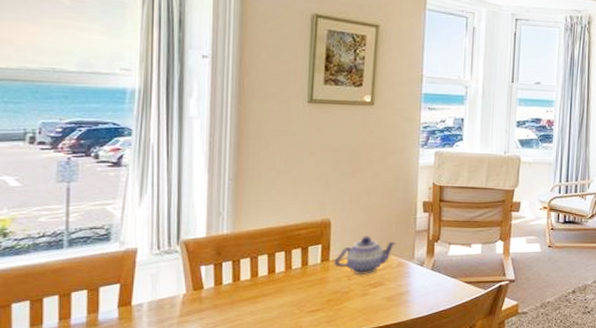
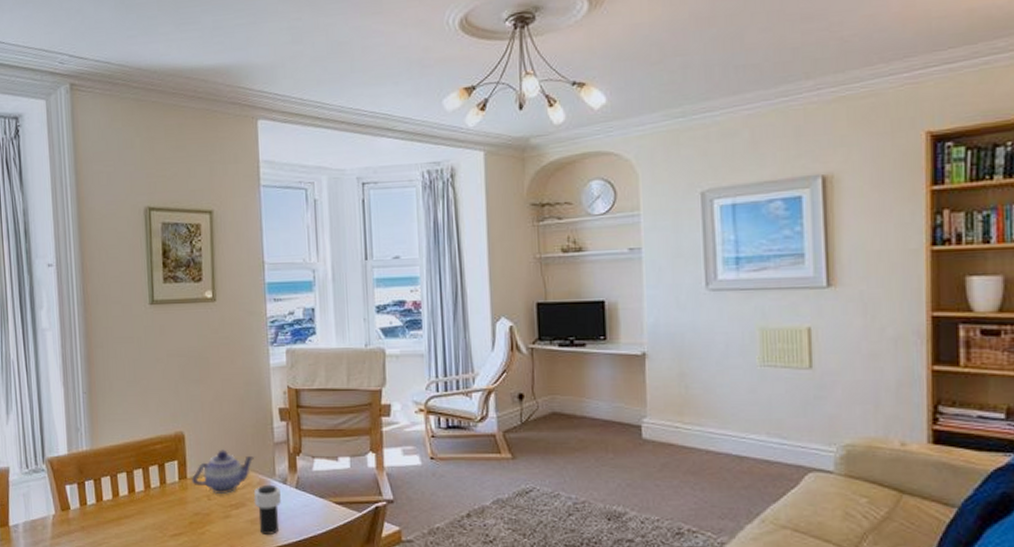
cup: none [391,266,417,309] -> present [253,484,281,534]

